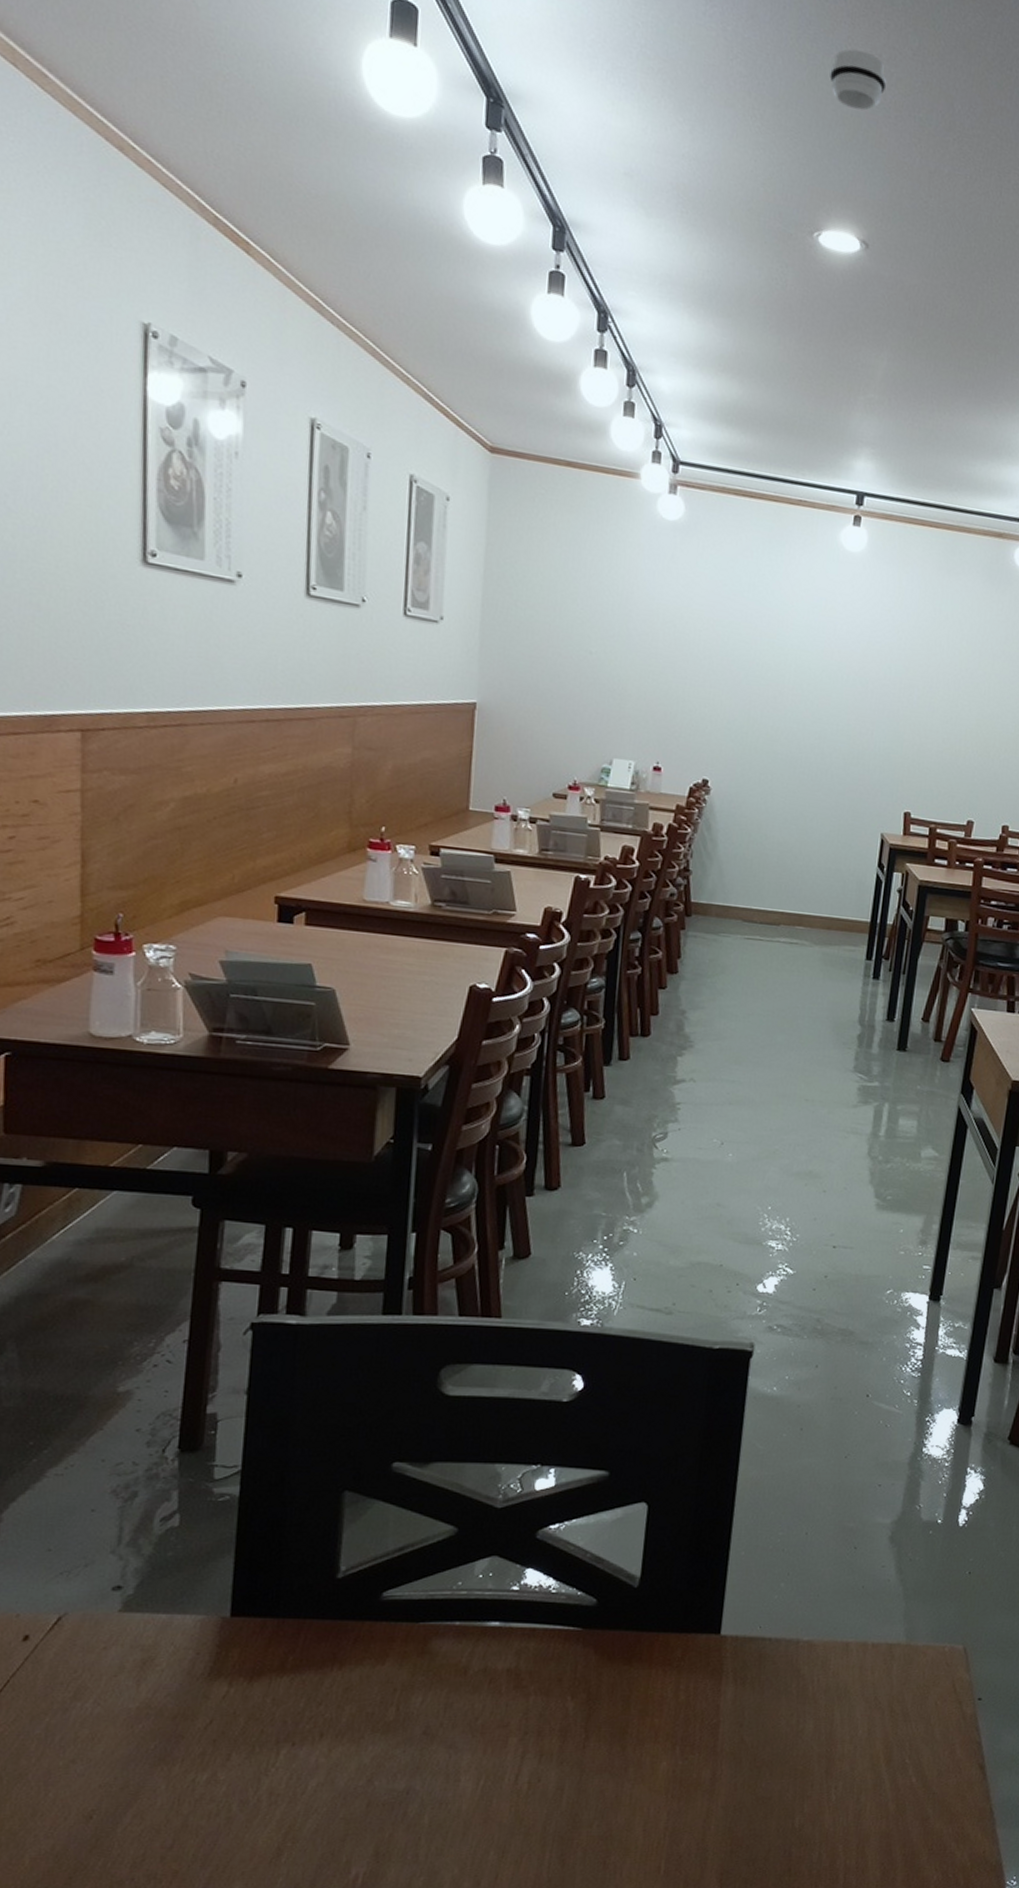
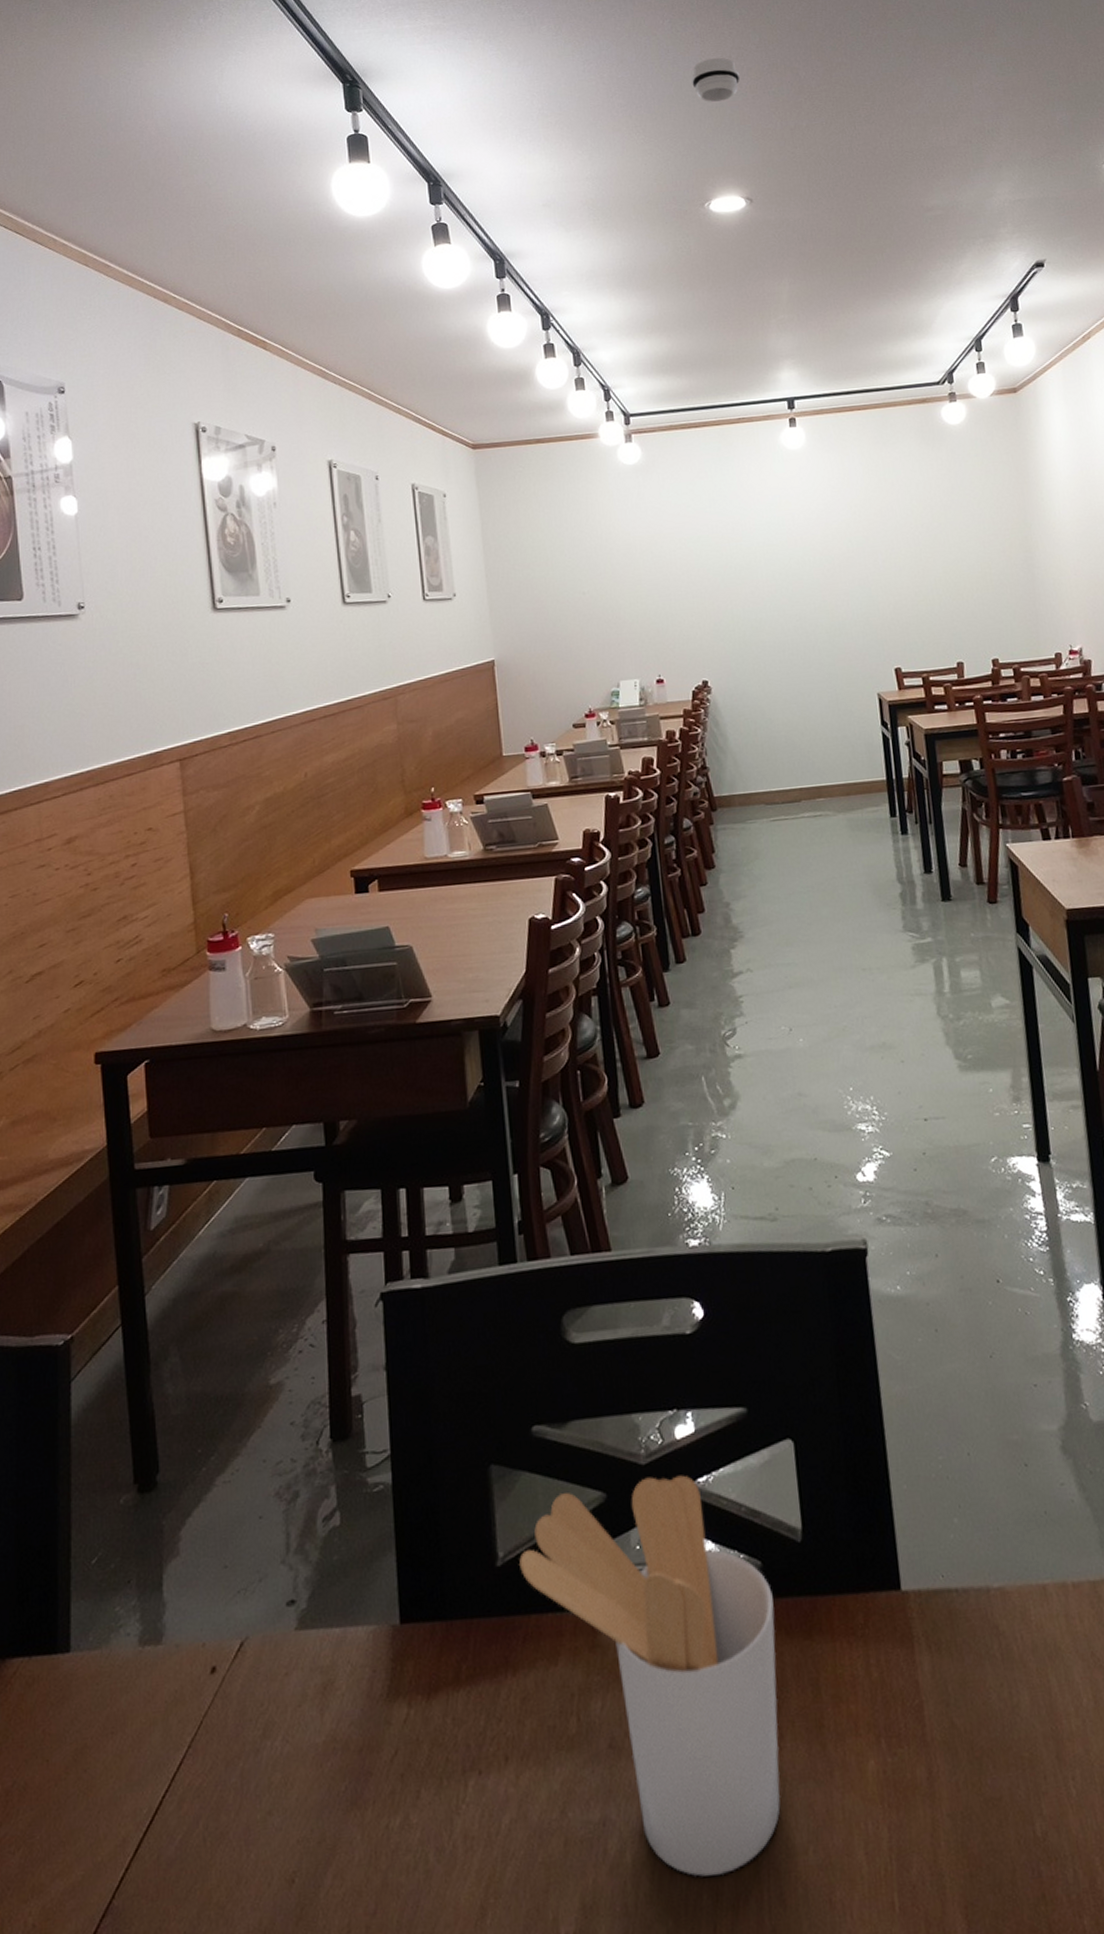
utensil holder: none [359,1519,602,1838] -> present [518,1475,781,1877]

